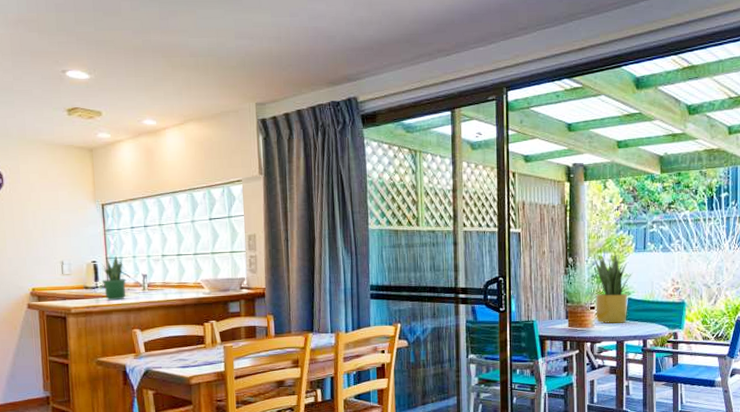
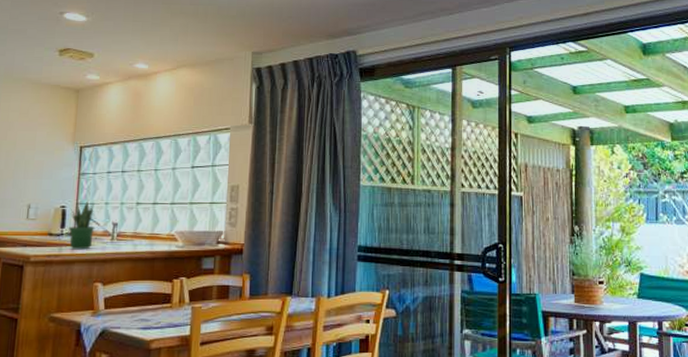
planter: present [594,252,632,324] -> none [602,221,644,301]

